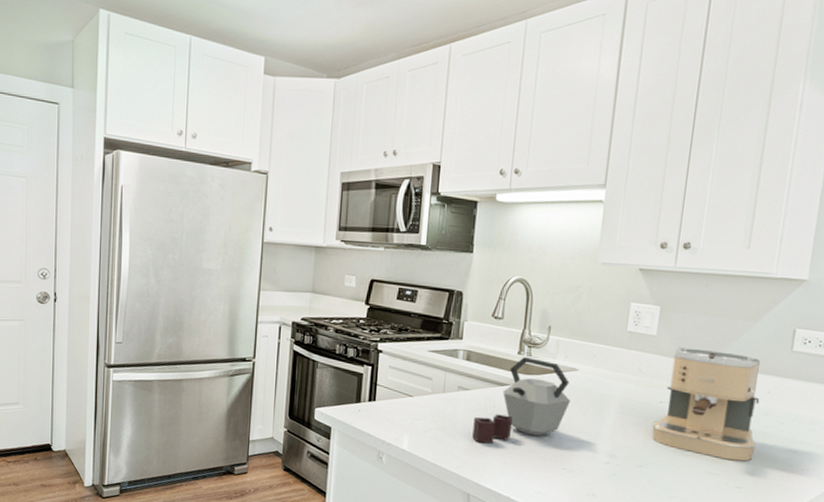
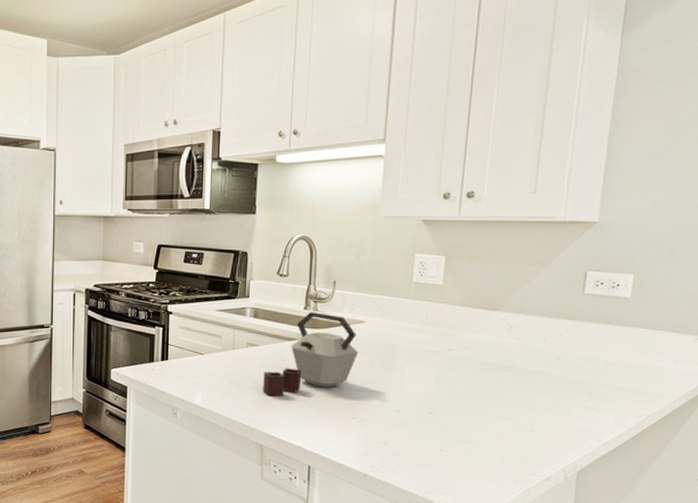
coffee maker: present [652,347,761,462] -> none [441,295,552,405]

